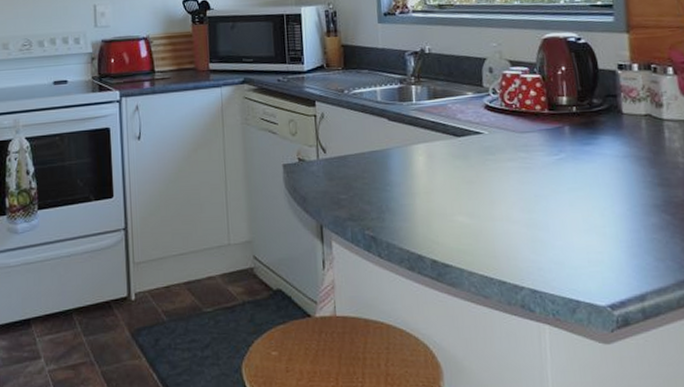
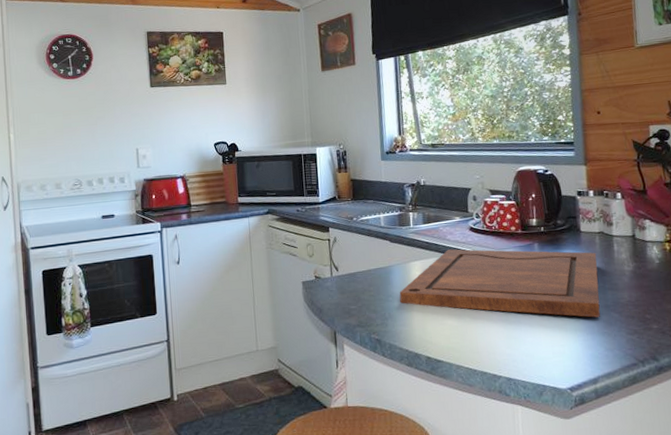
cutting board: none [399,130,649,219] -> present [399,249,601,318]

